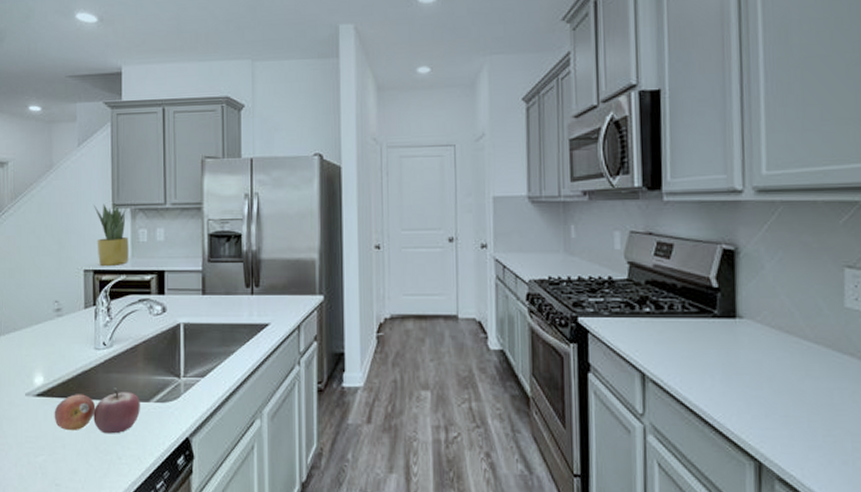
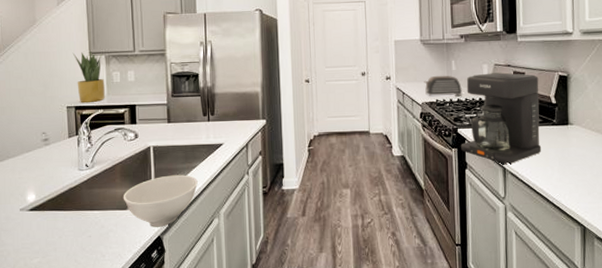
fruit: present [54,394,96,431] -> none [45,207,82,237]
fruit: present [93,388,141,434] -> none [79,200,120,237]
bowl: none [145,361,236,426] -> present [123,175,198,227]
toaster: none [532,244,584,273] -> present [424,75,462,97]
coffee maker: none [582,243,697,368] -> present [461,72,542,164]

